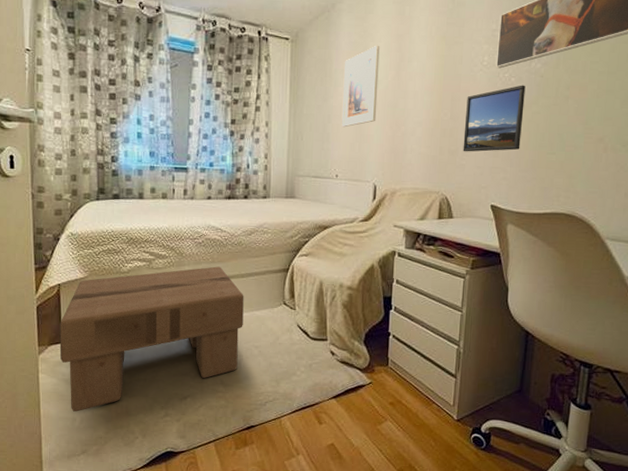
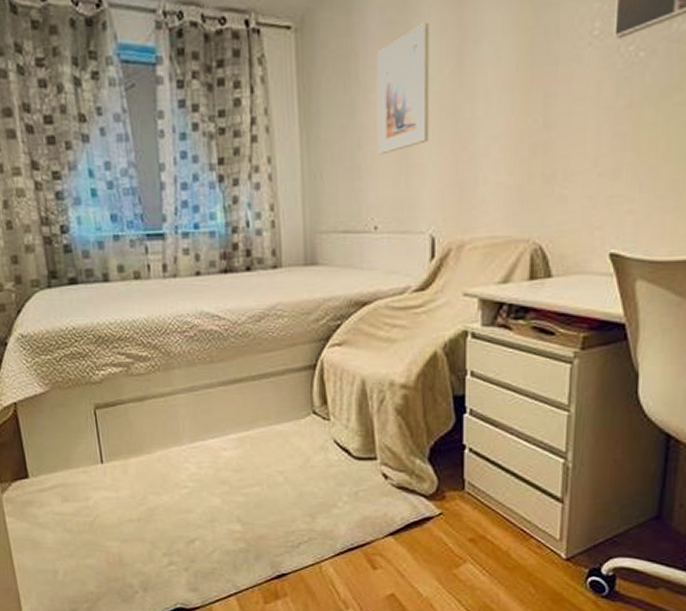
footstool: present [59,266,244,412] -> none [22,367,260,563]
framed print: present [463,85,526,152] -> none [564,61,663,176]

